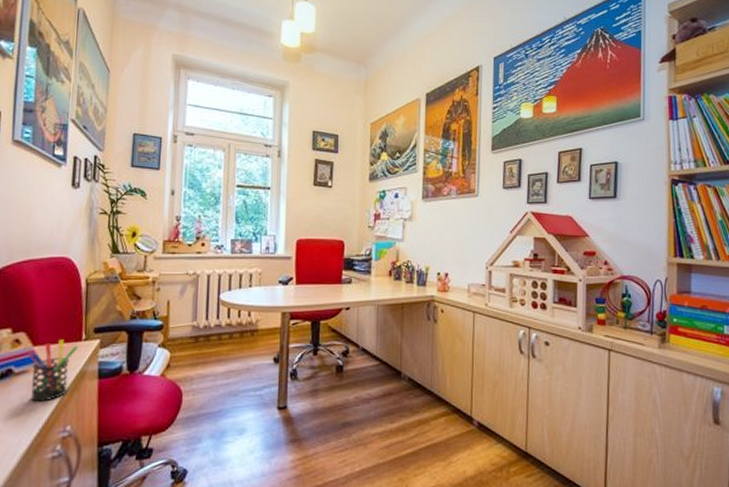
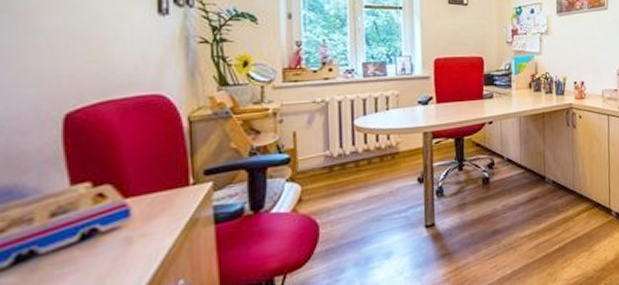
pen holder: present [26,340,79,402] -> none [115,187,186,260]

